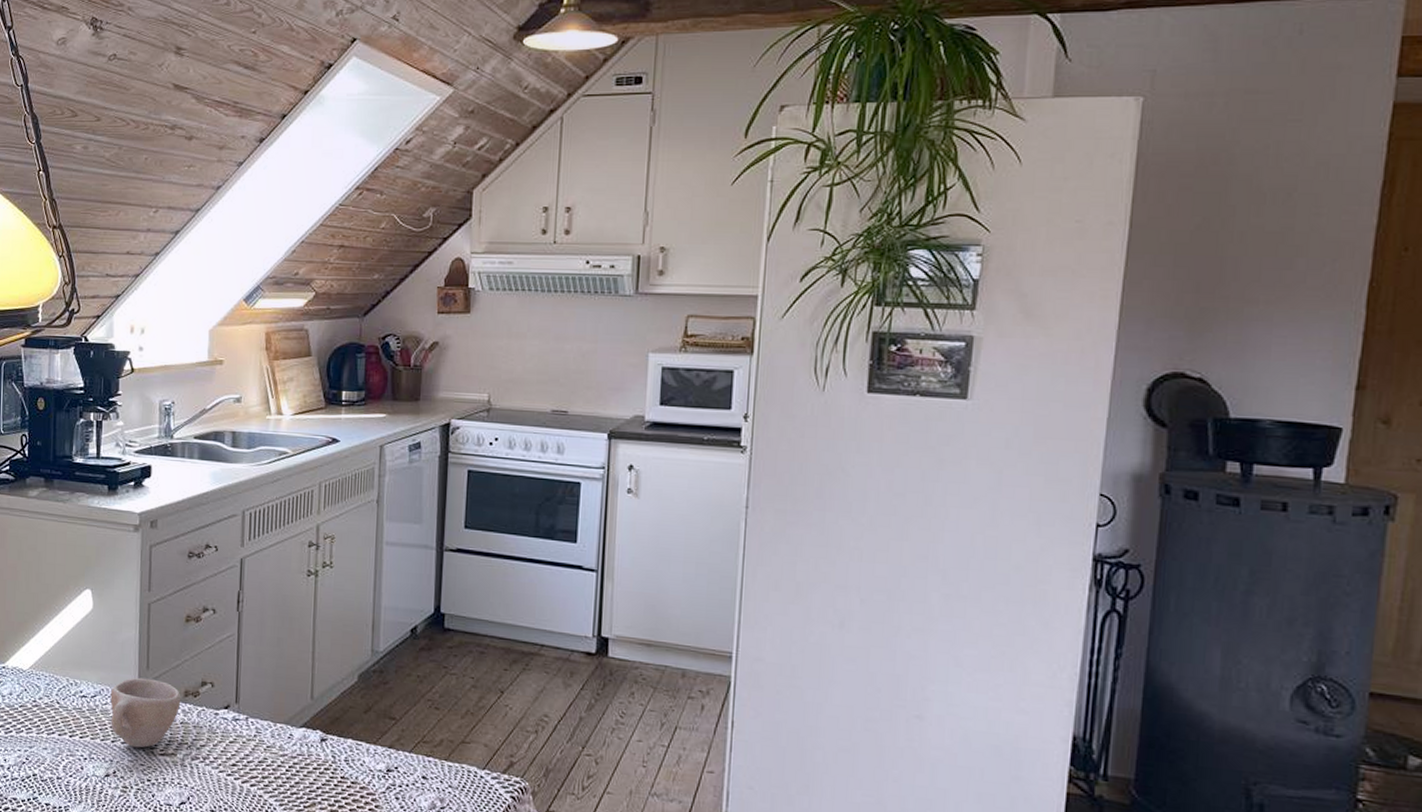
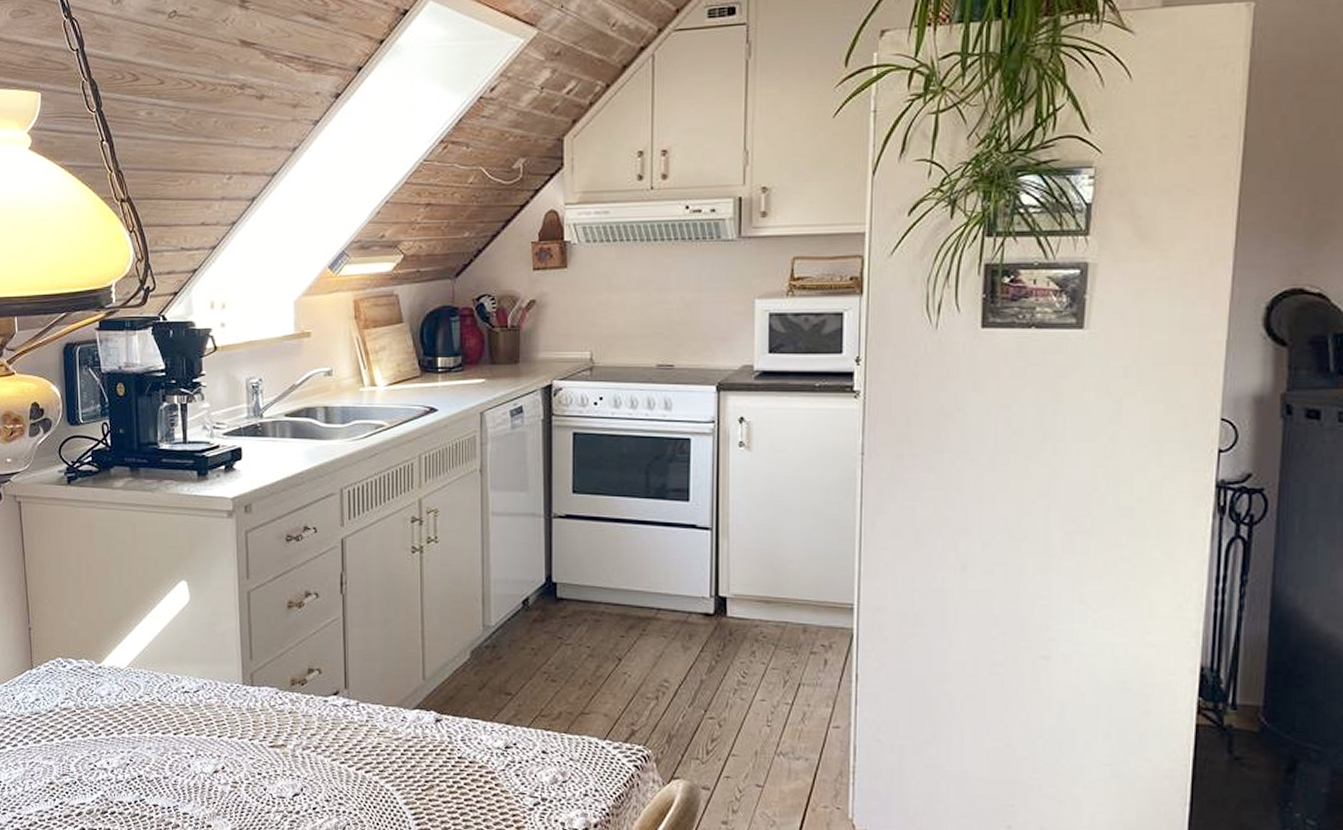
cup: present [110,677,181,748] -> none [214,668,288,742]

